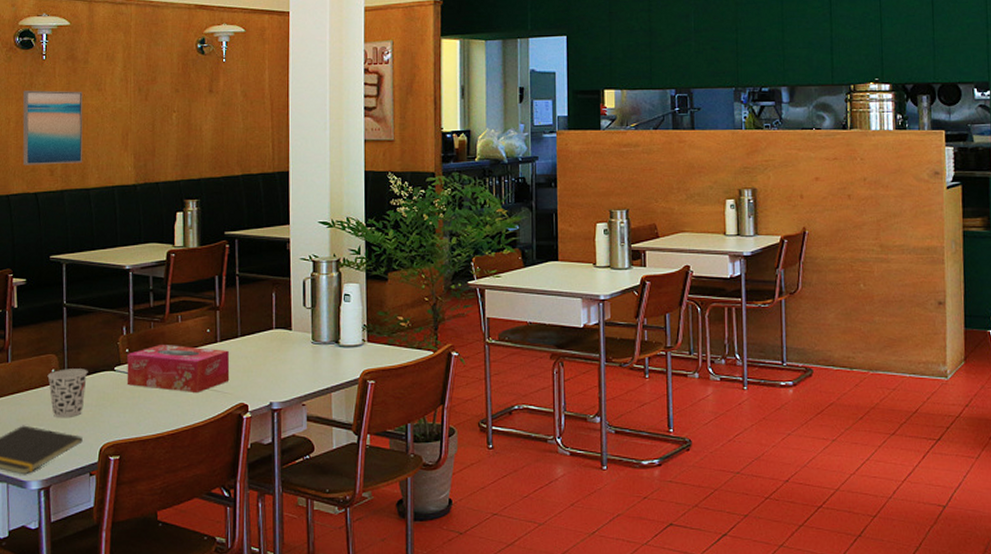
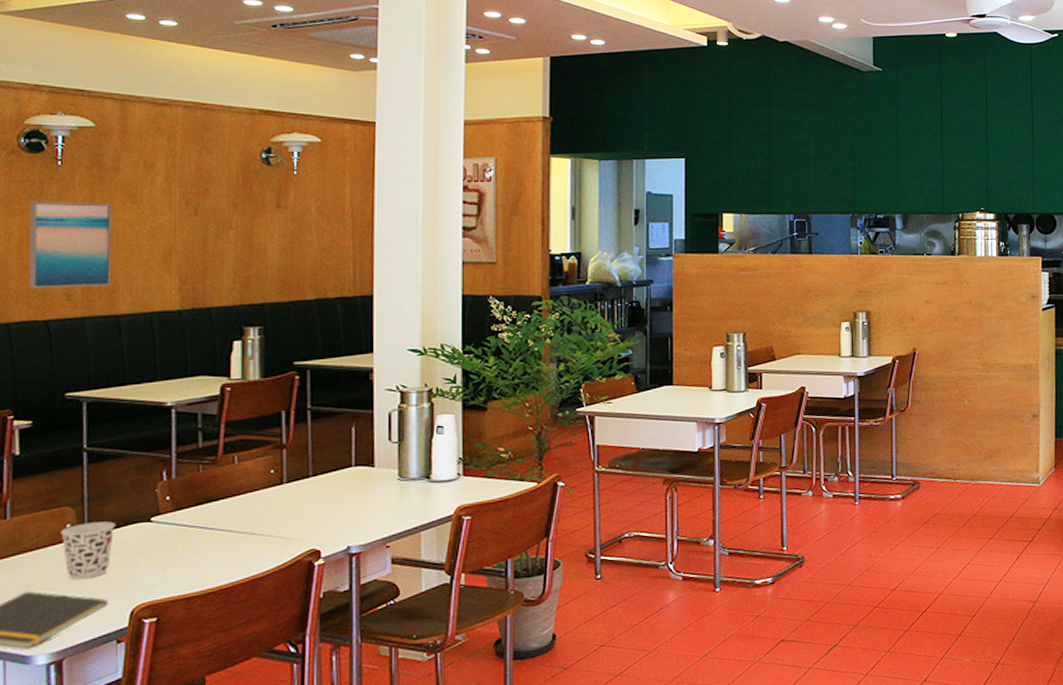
tissue box: present [126,344,230,394] -> none [167,488,299,542]

